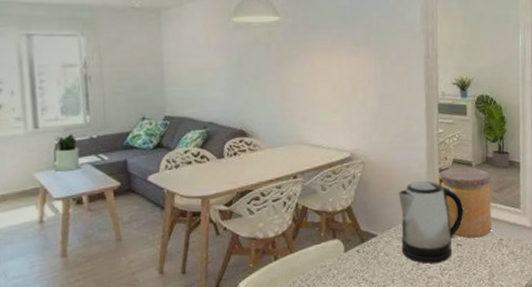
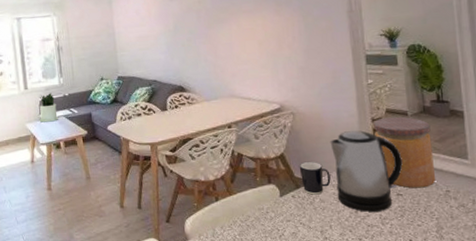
mug: none [365,213,396,249] -> present [299,161,331,195]

